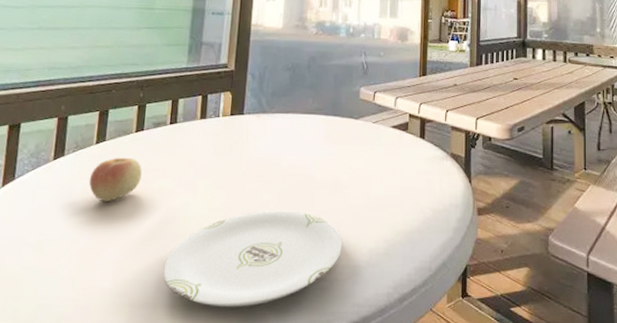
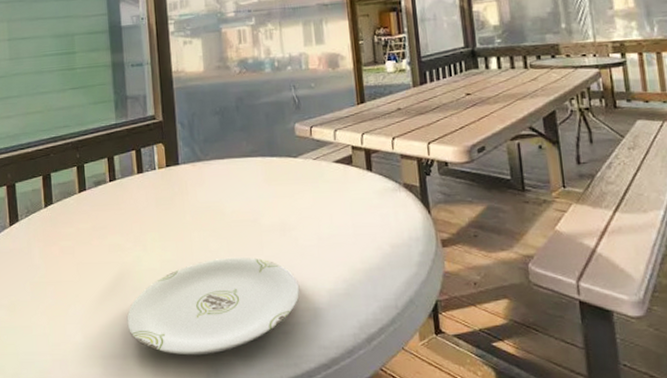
apple: present [89,157,142,202] -> none [44,218,92,262]

